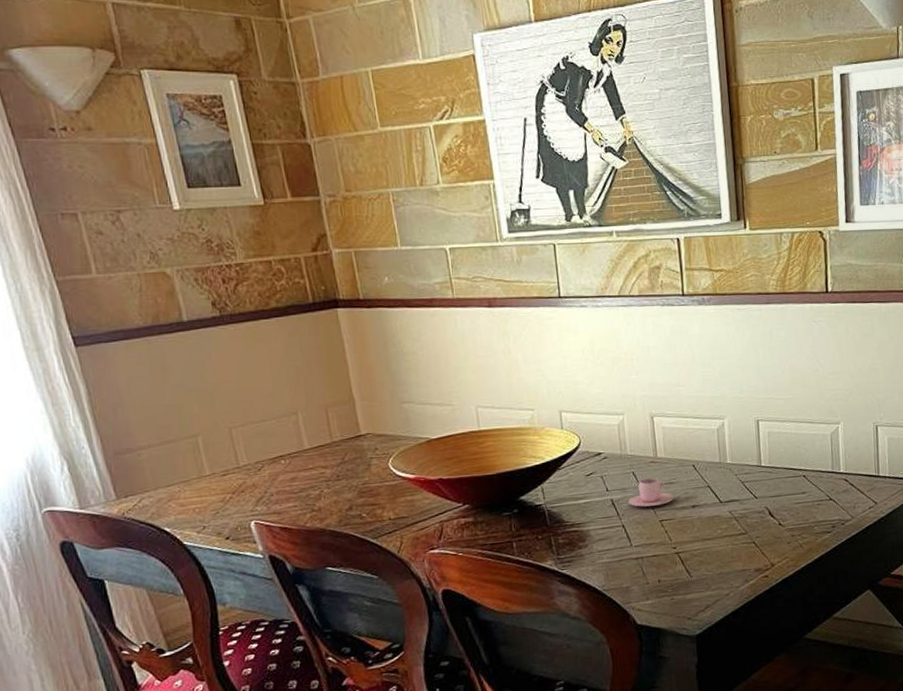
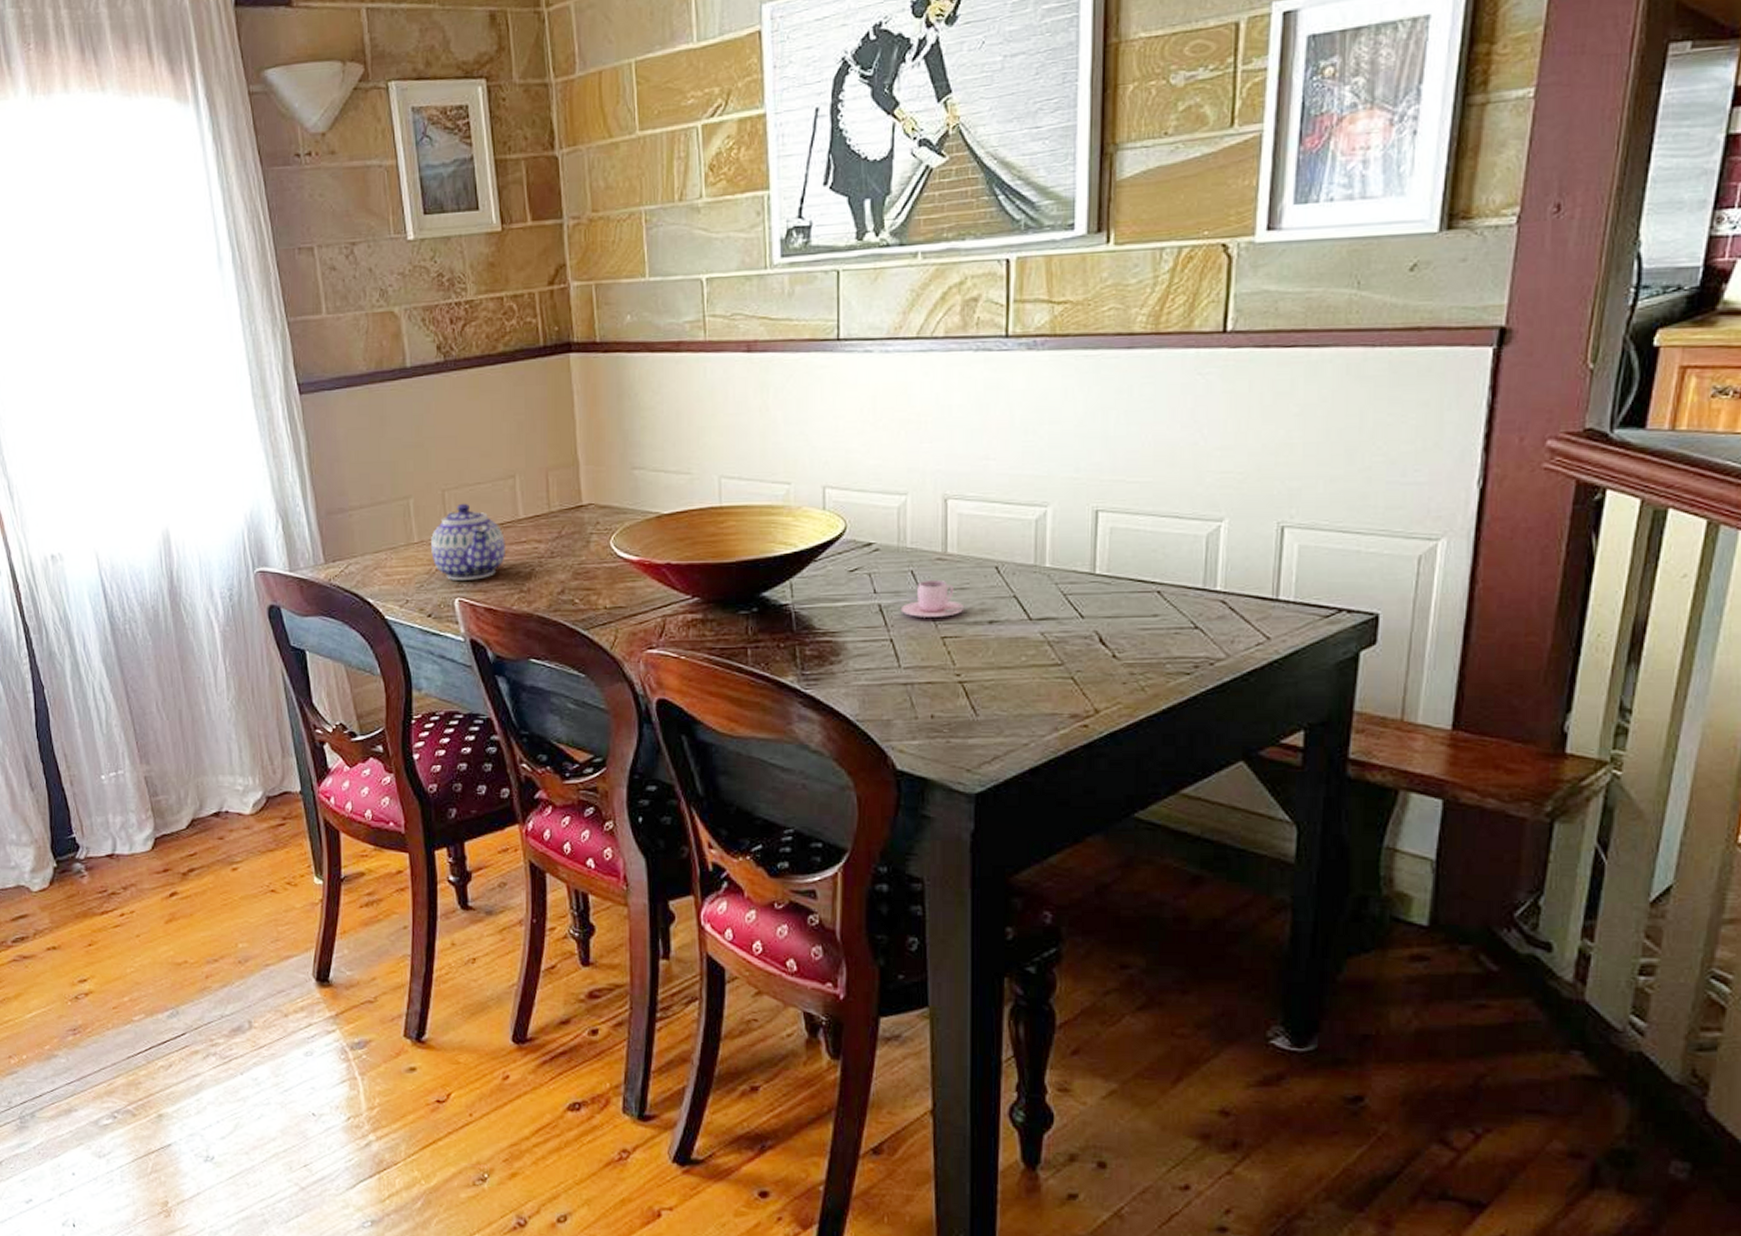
teapot: none [222,438,295,506] -> present [431,503,505,580]

